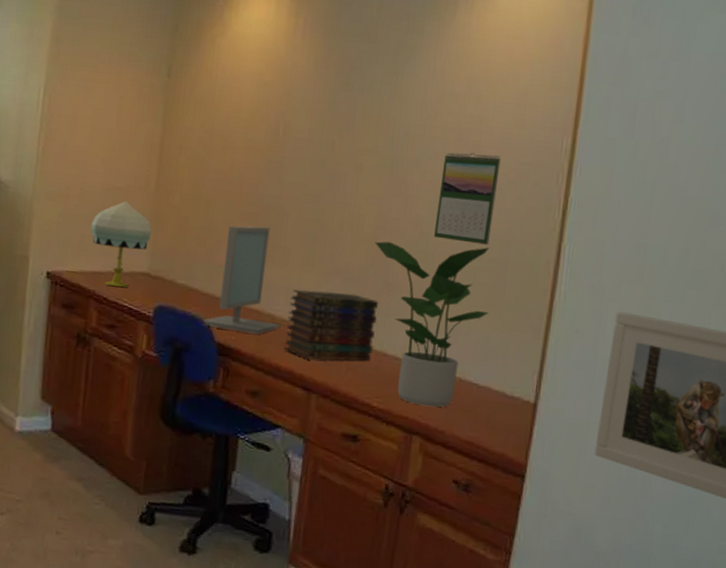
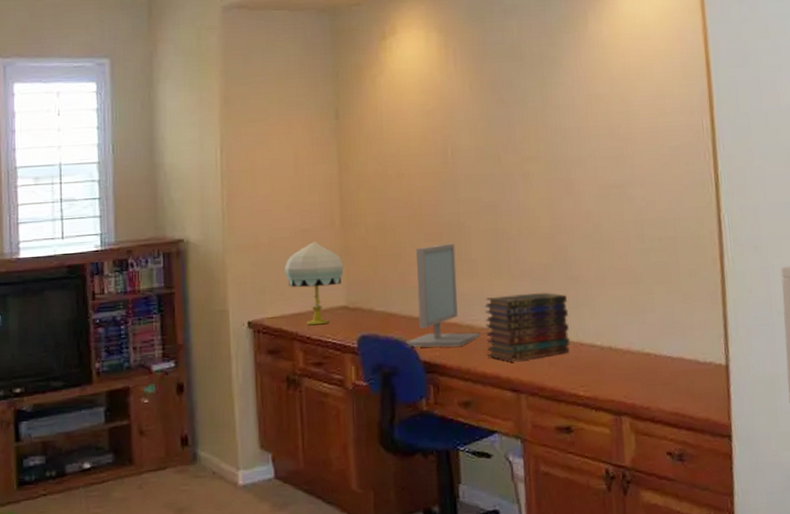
potted plant: present [374,241,490,407] -> none [553,228,669,387]
calendar: present [434,152,501,245] -> none [601,144,656,228]

